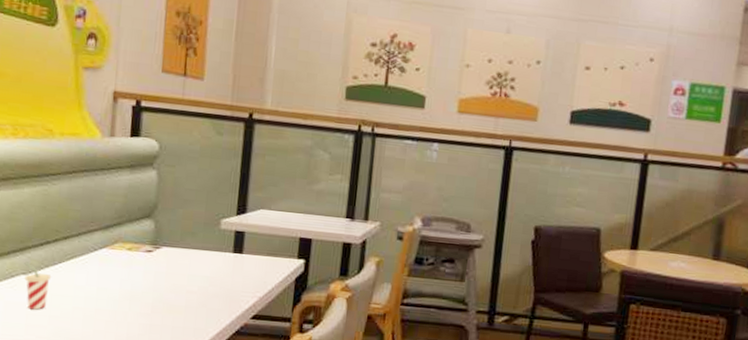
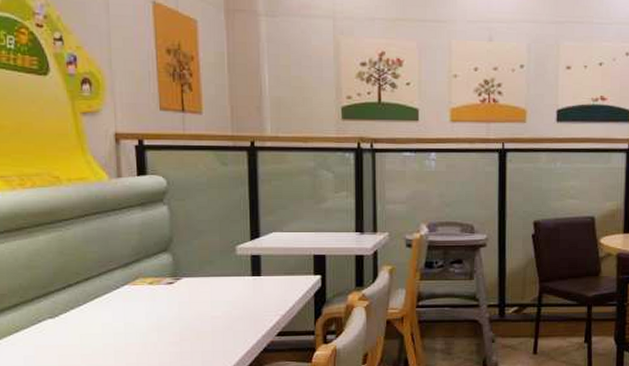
beverage cup: present [24,262,52,310] -> none [49,306,79,351]

